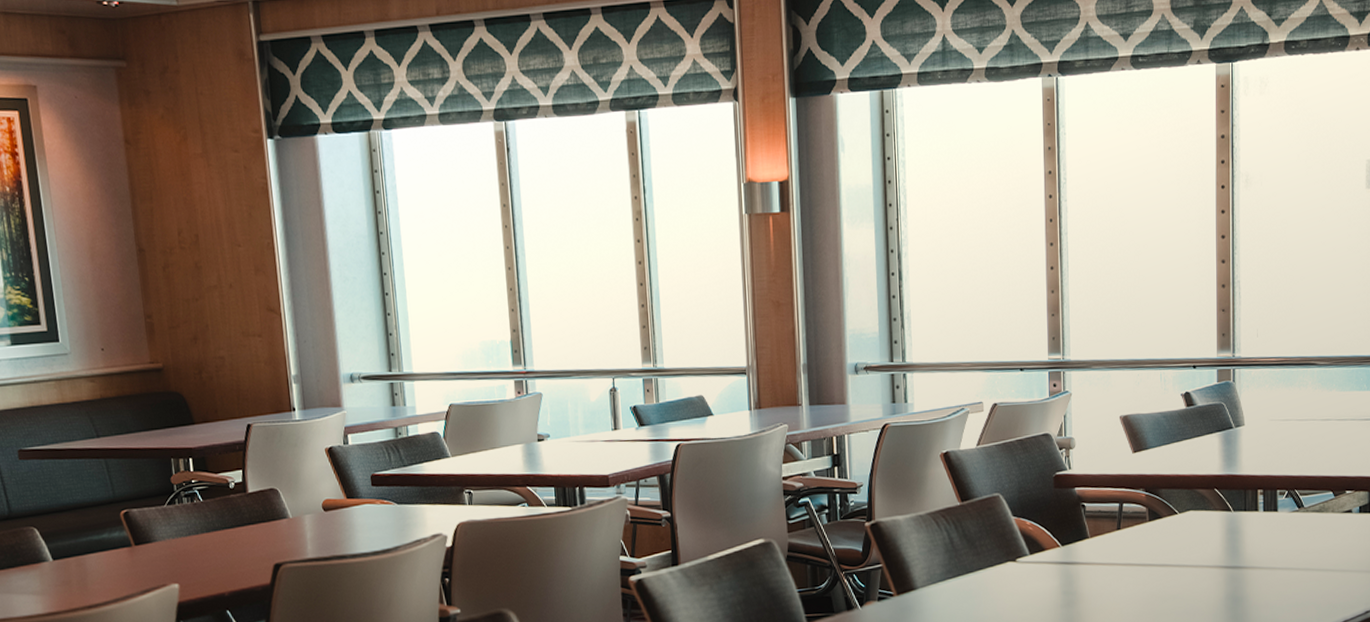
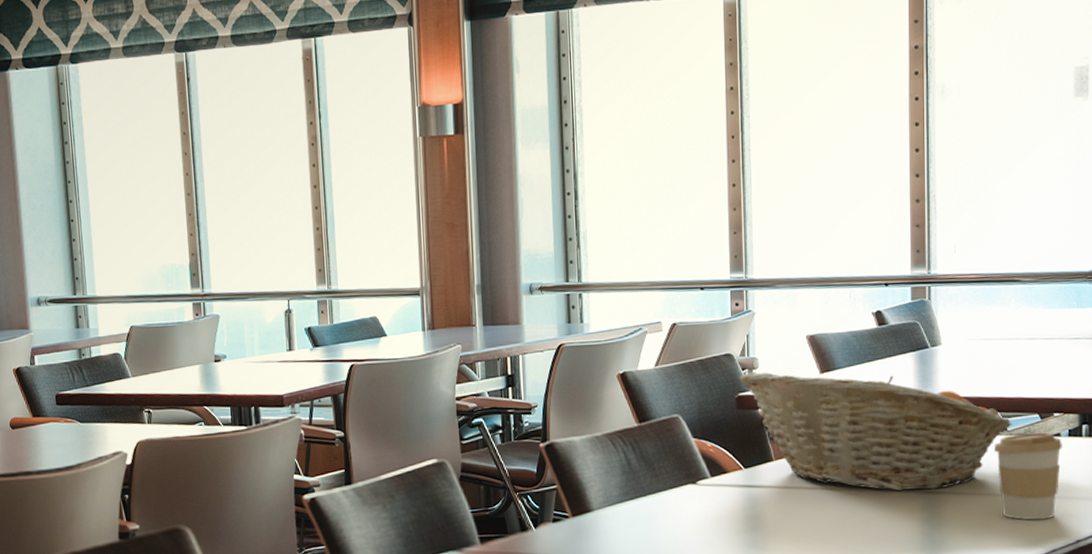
fruit basket: none [1056,451,1309,566] -> present [739,371,1012,491]
coffee cup: none [1291,508,1353,593] -> present [993,432,1062,520]

